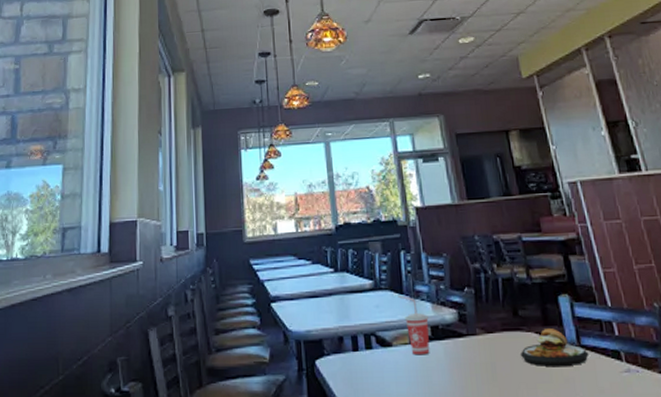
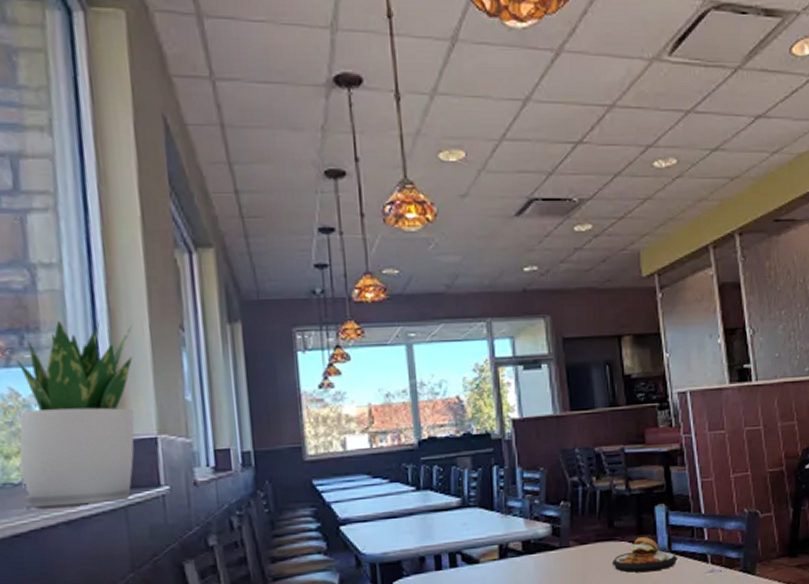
planter: none [43,129,128,277] -> present [15,320,135,509]
beverage cup: present [397,295,430,355] -> none [487,511,520,570]

